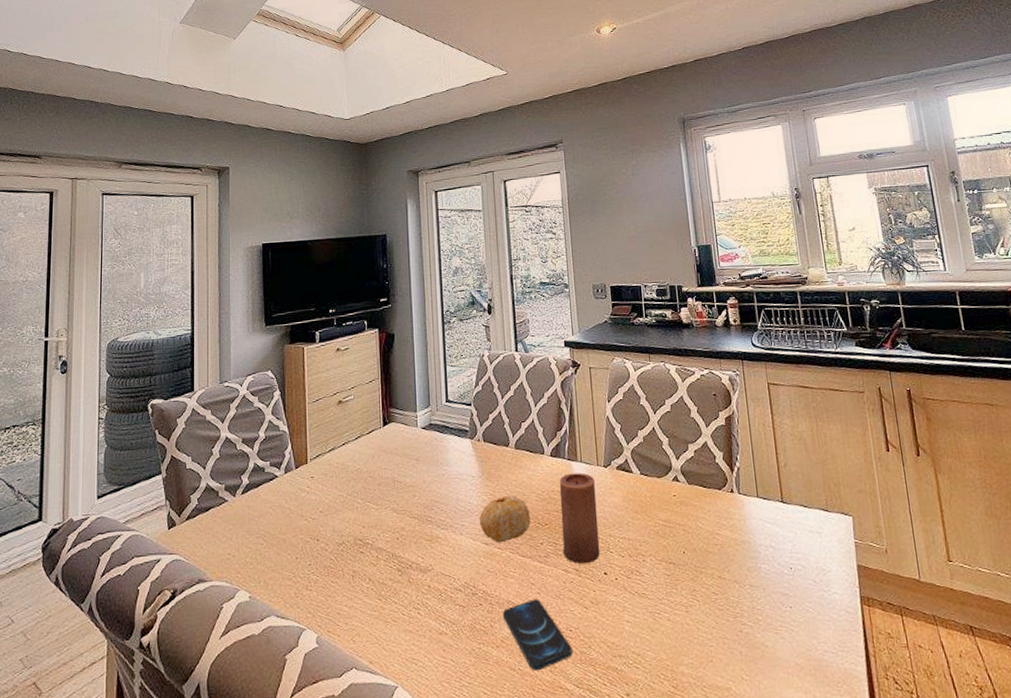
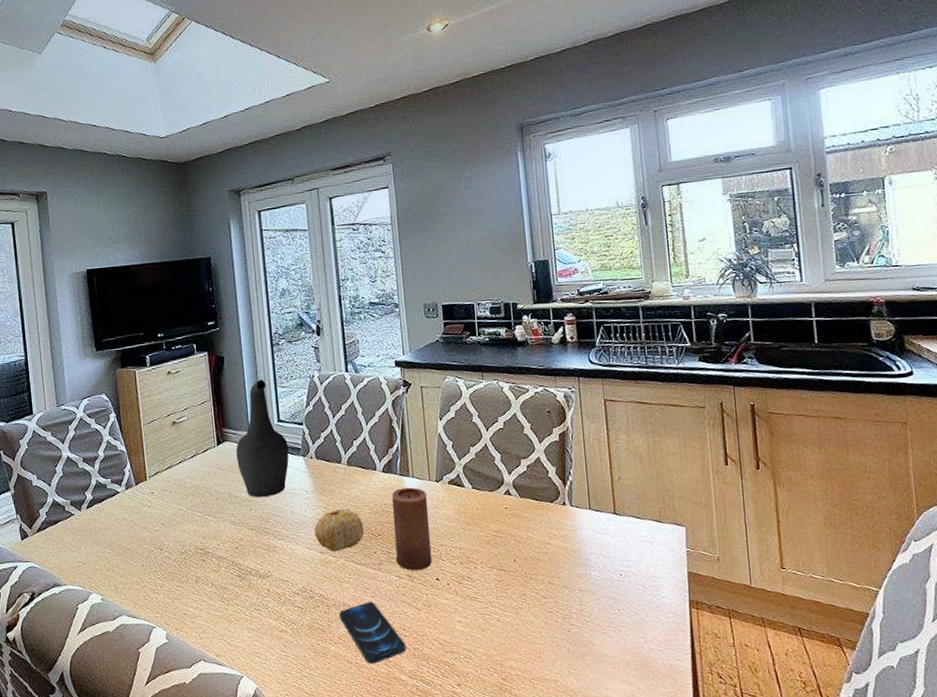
decorative vase: none [402,358,456,482] -> present [236,380,289,497]

